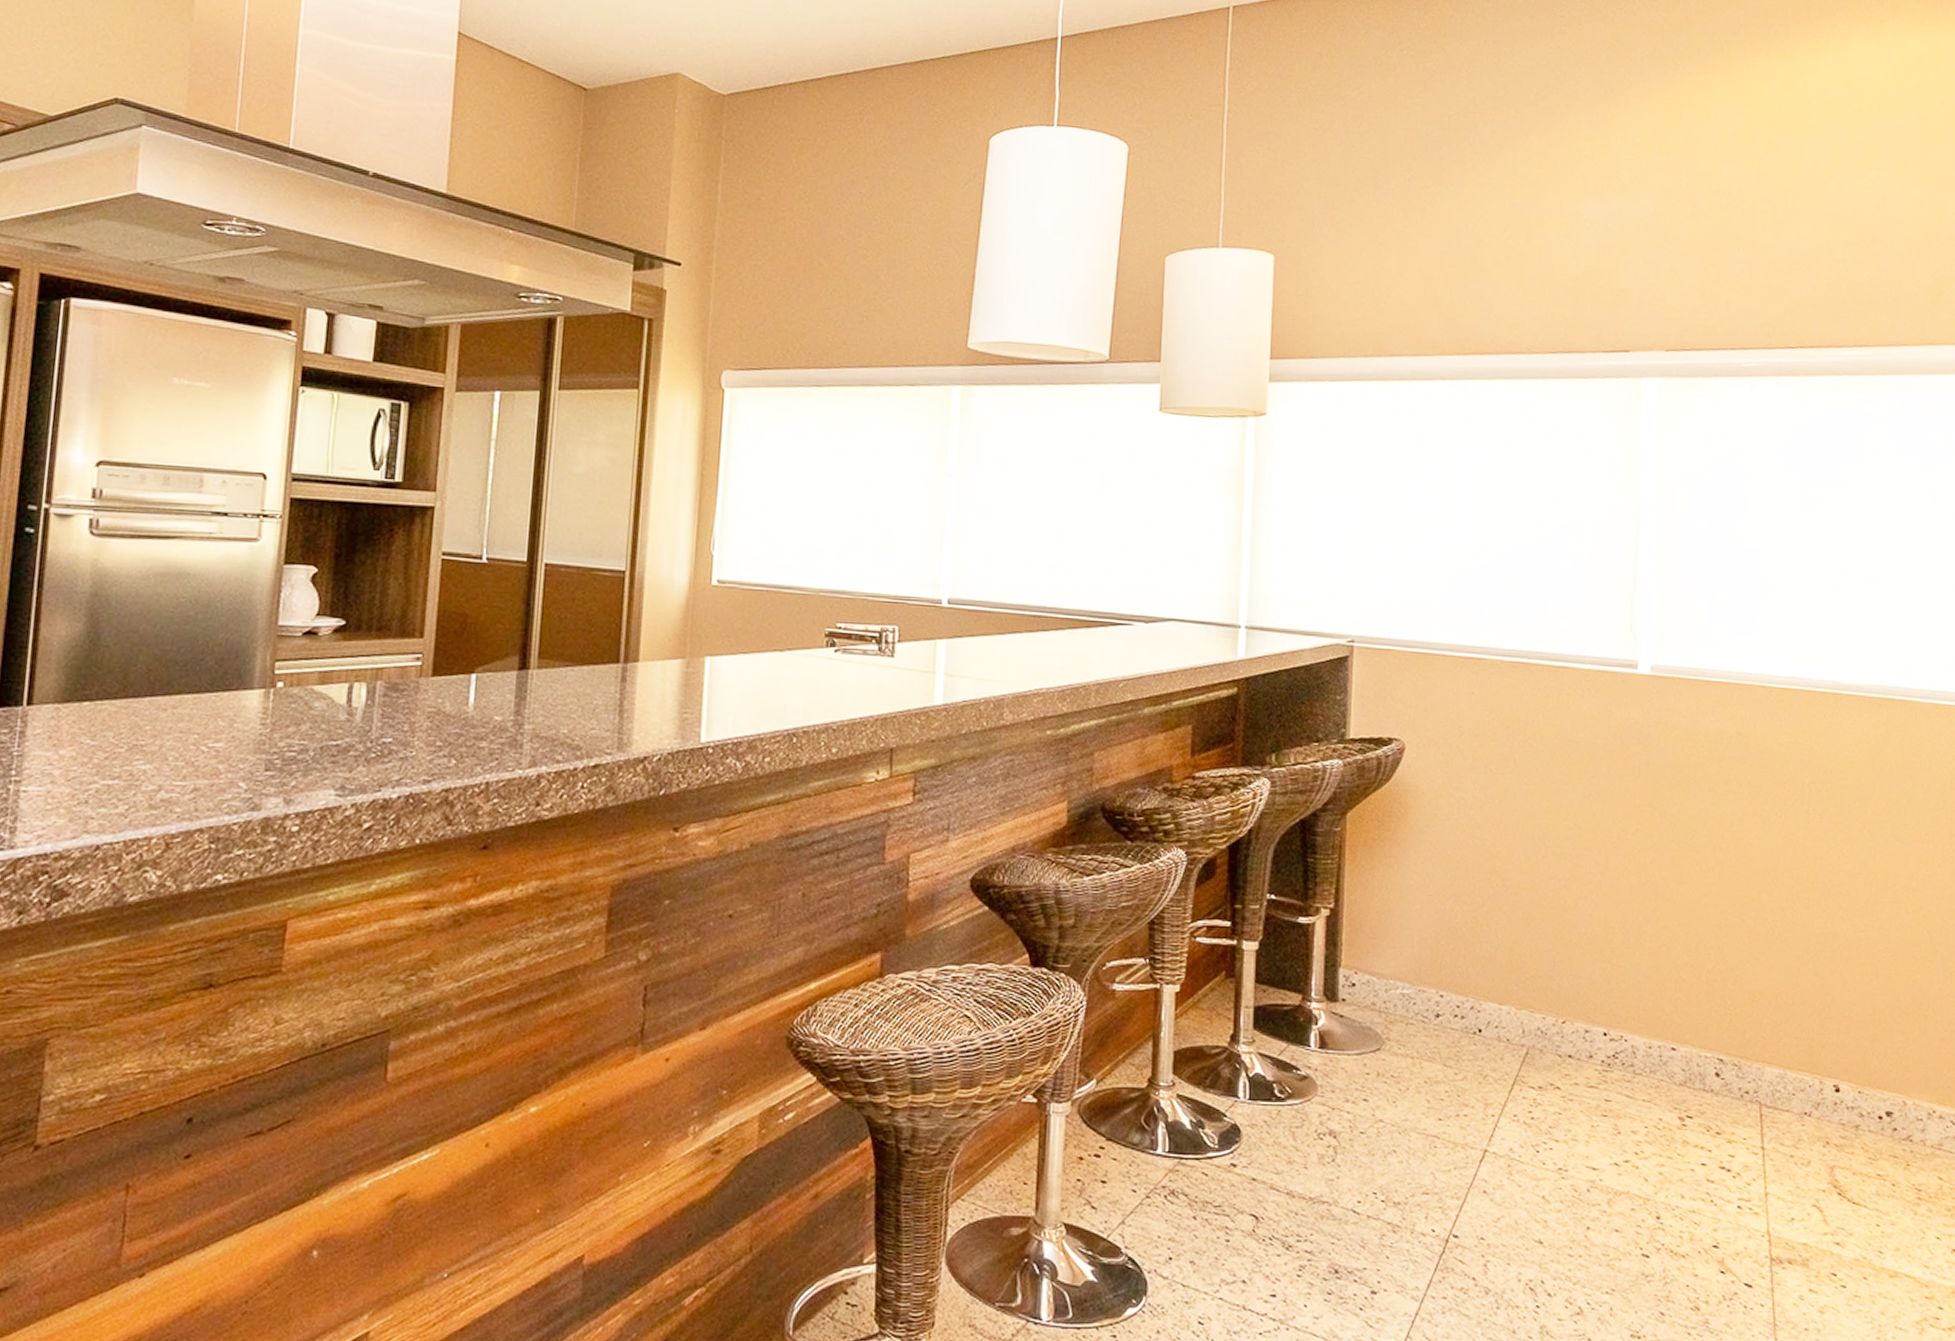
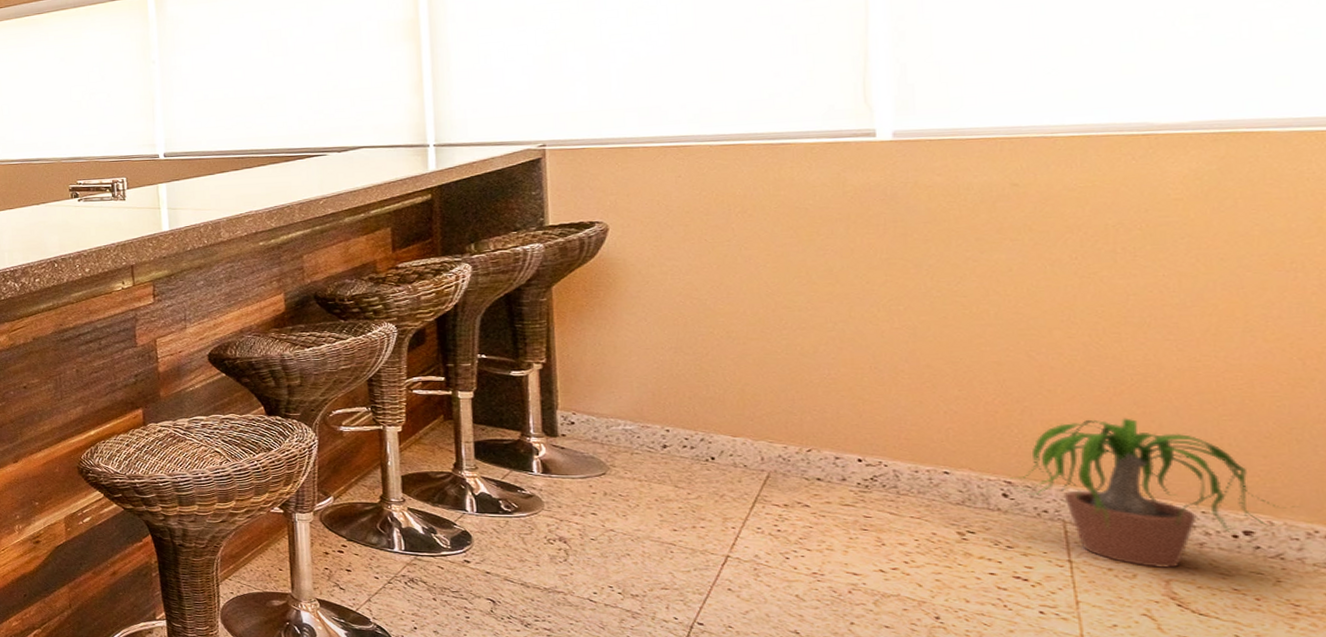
potted plant: none [1722,990,1923,1153] -> present [1009,418,1299,568]

